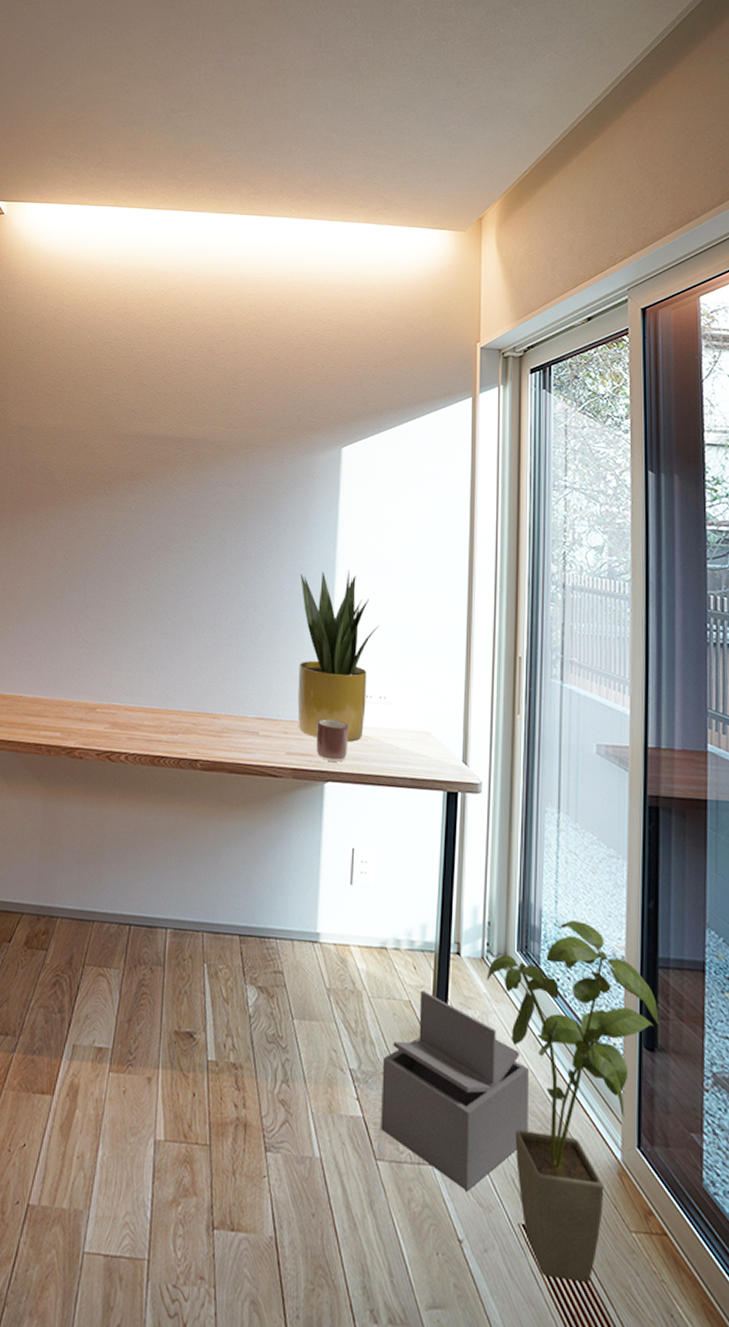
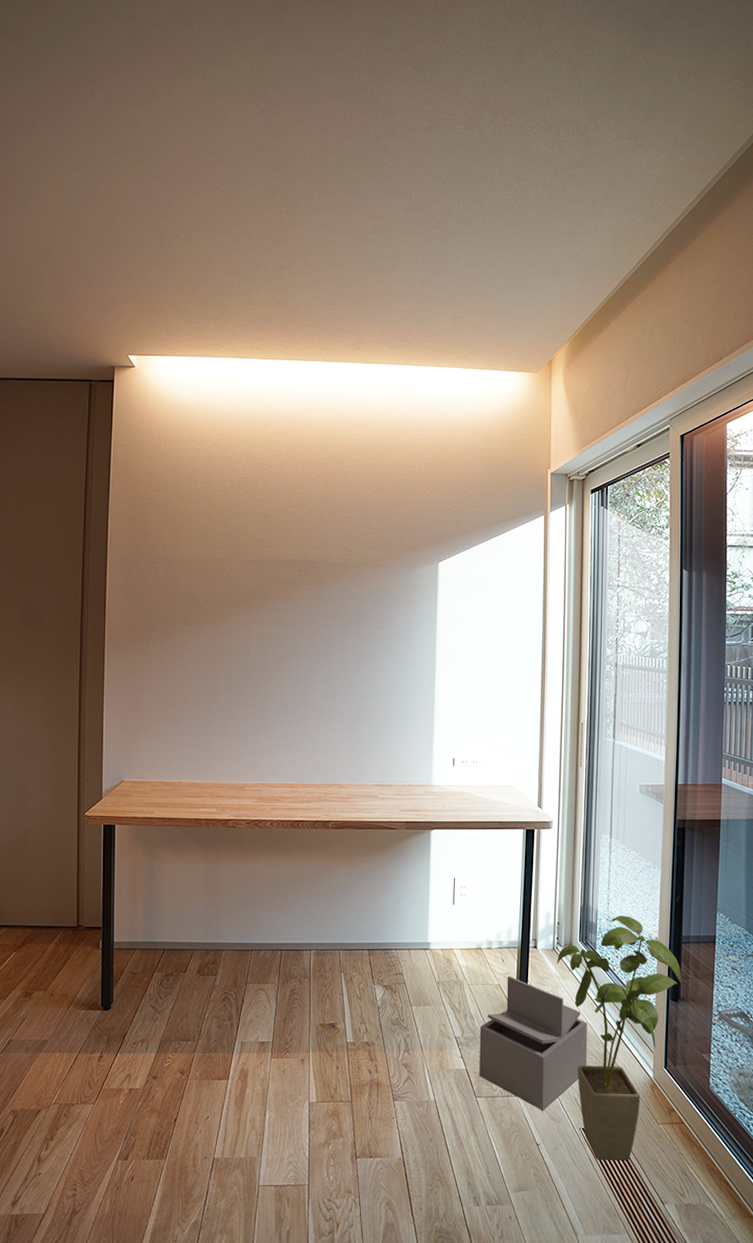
planter: present [297,569,380,742] -> none [407,662,472,798]
mug: present [316,718,349,762] -> none [424,781,449,814]

